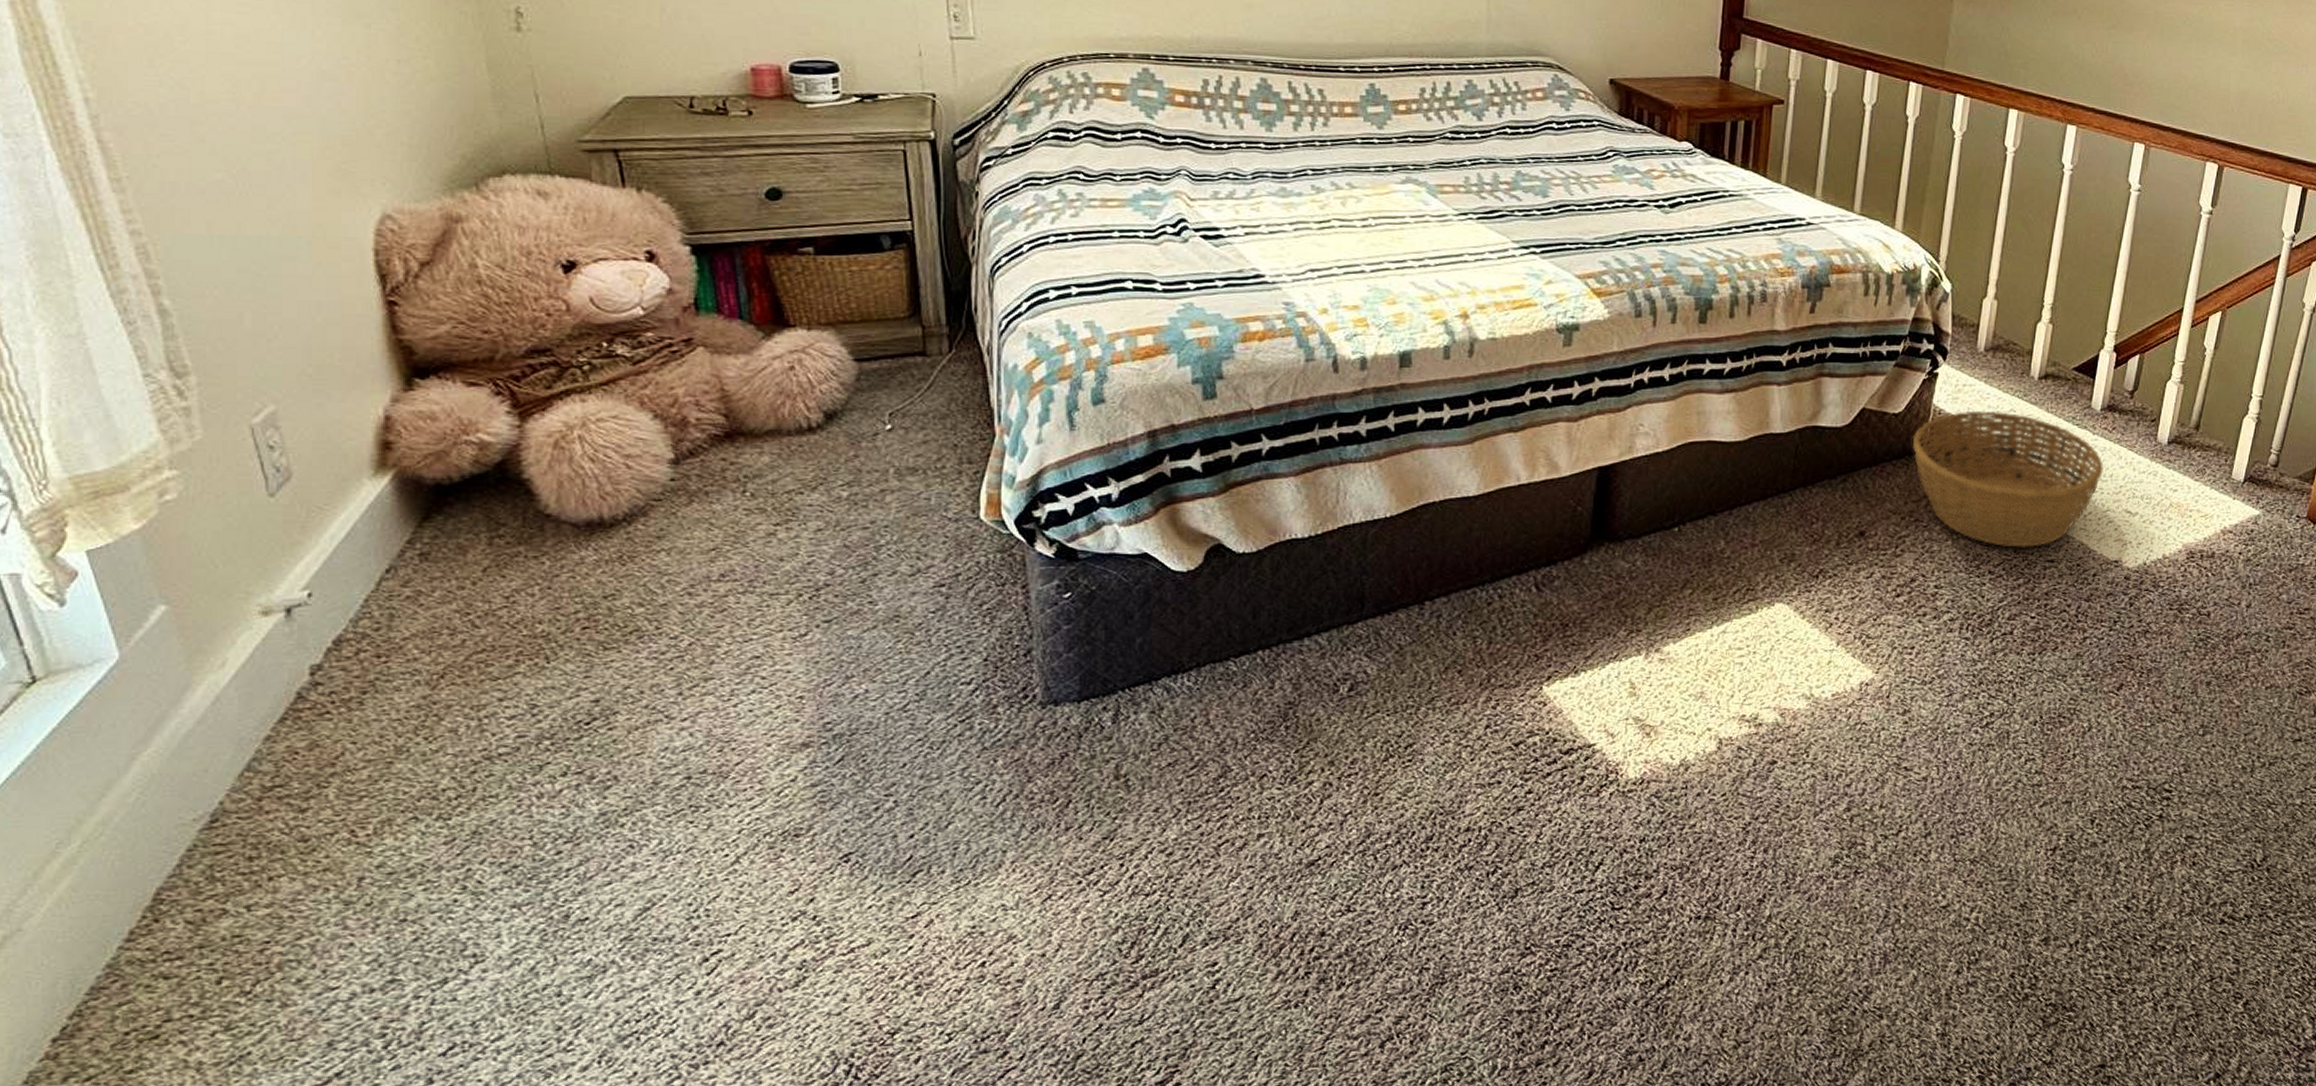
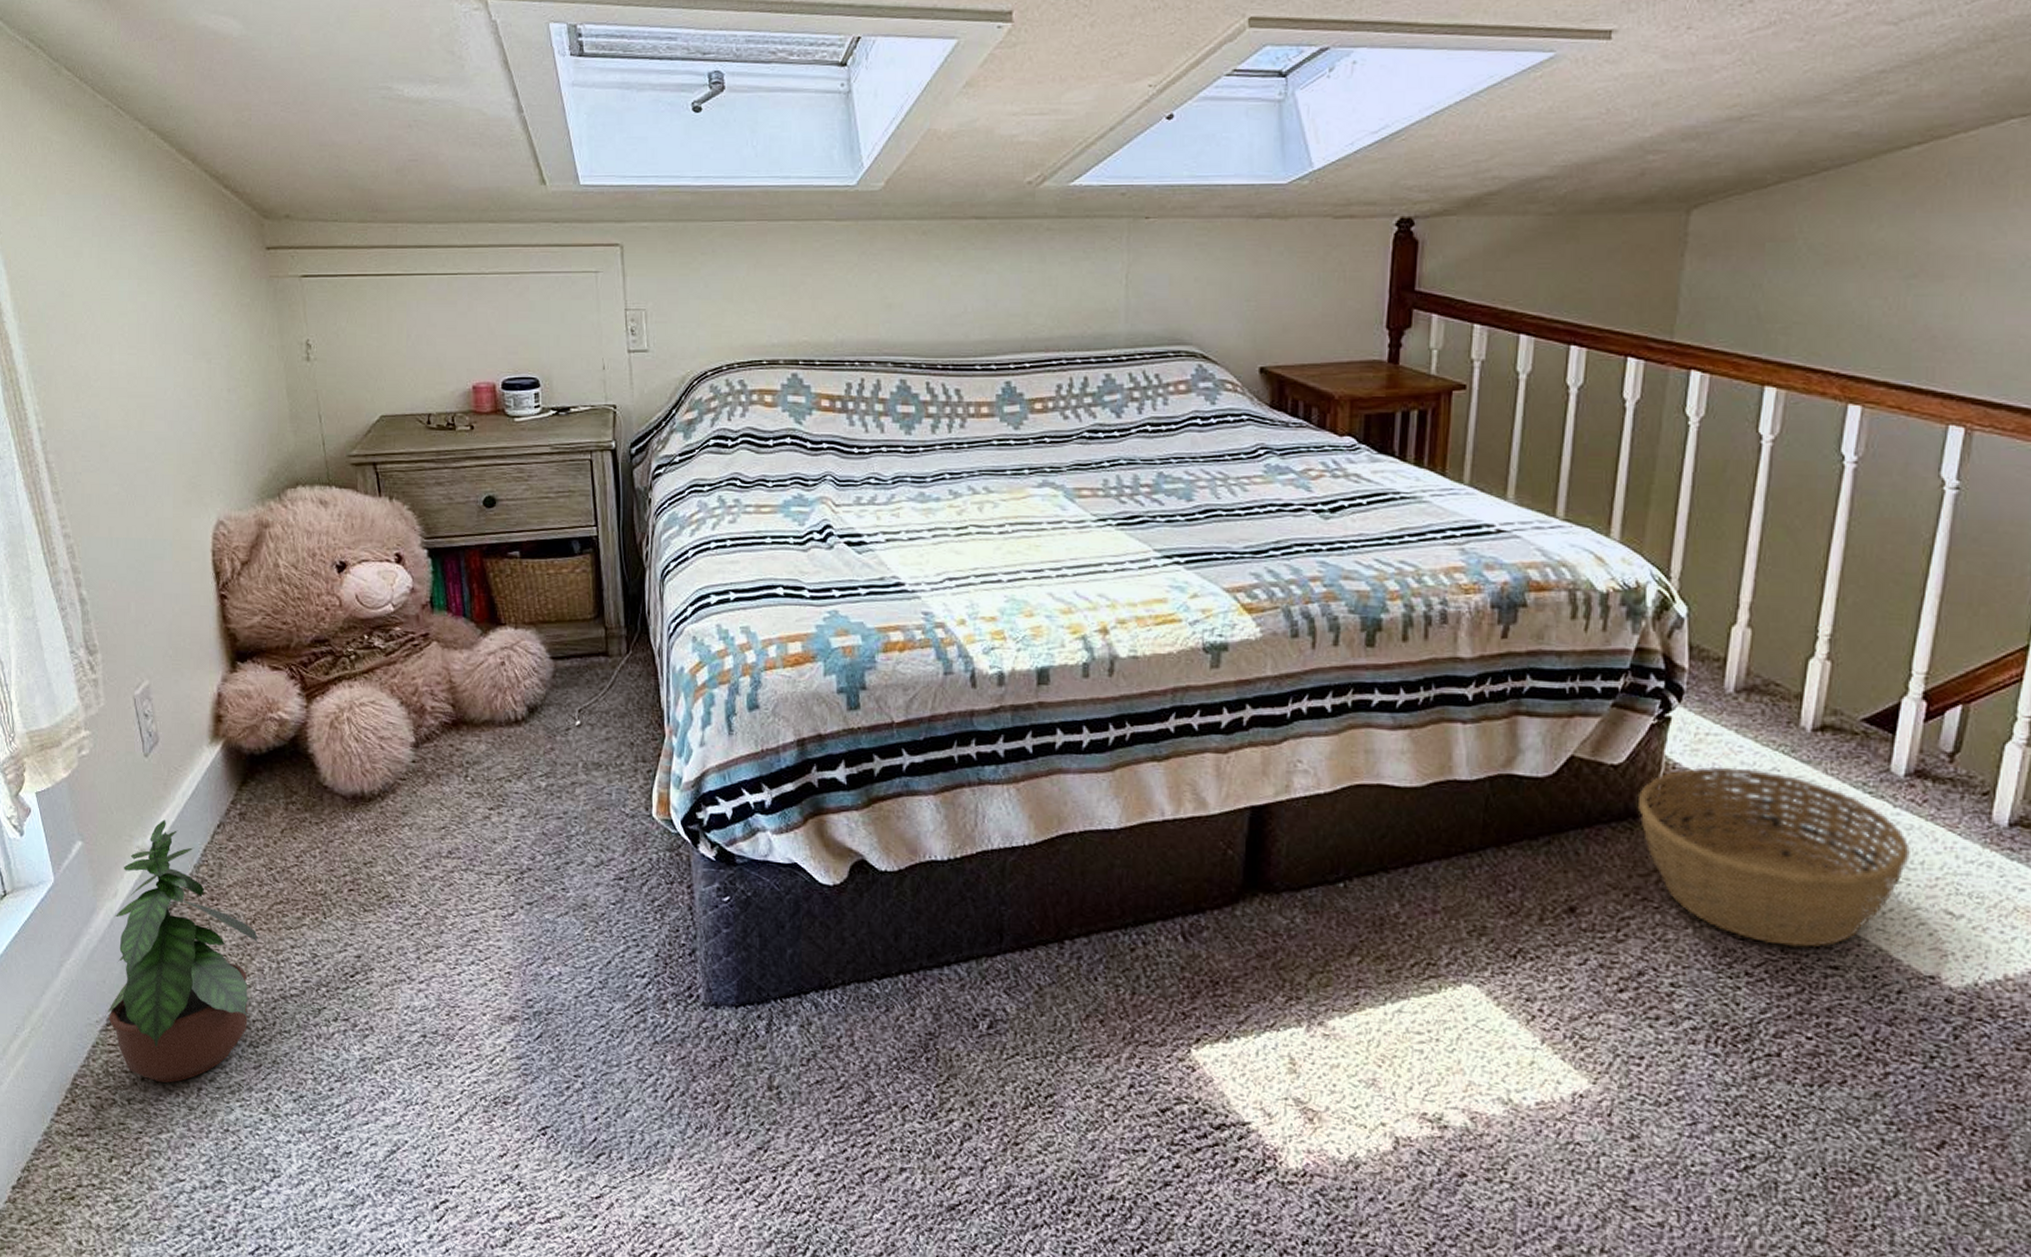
potted plant: none [208,569,451,879] -> present [105,819,259,1083]

